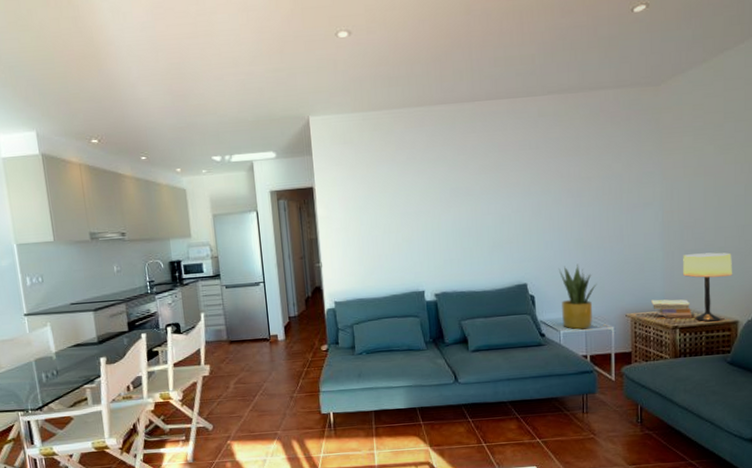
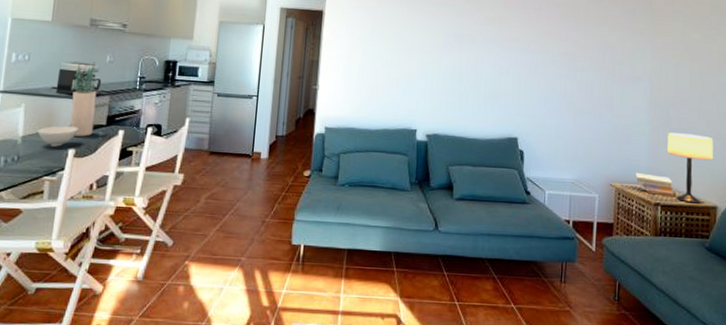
bowl: none [68,337,104,358] -> present [37,126,78,147]
coffee maker: none [72,275,118,309] -> present [55,61,102,96]
vase: none [88,274,119,346] -> present [70,62,97,138]
planter: present [559,263,597,330] -> none [548,125,585,193]

